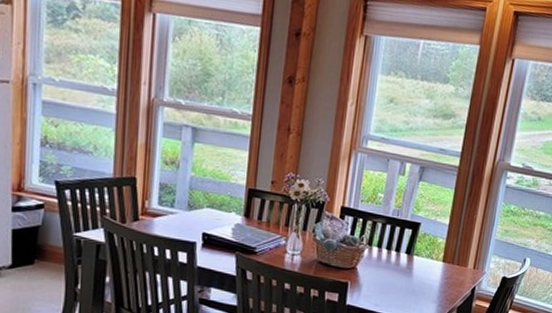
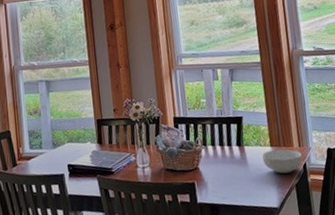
cereal bowl: none [430,265,475,294] -> present [262,149,303,174]

